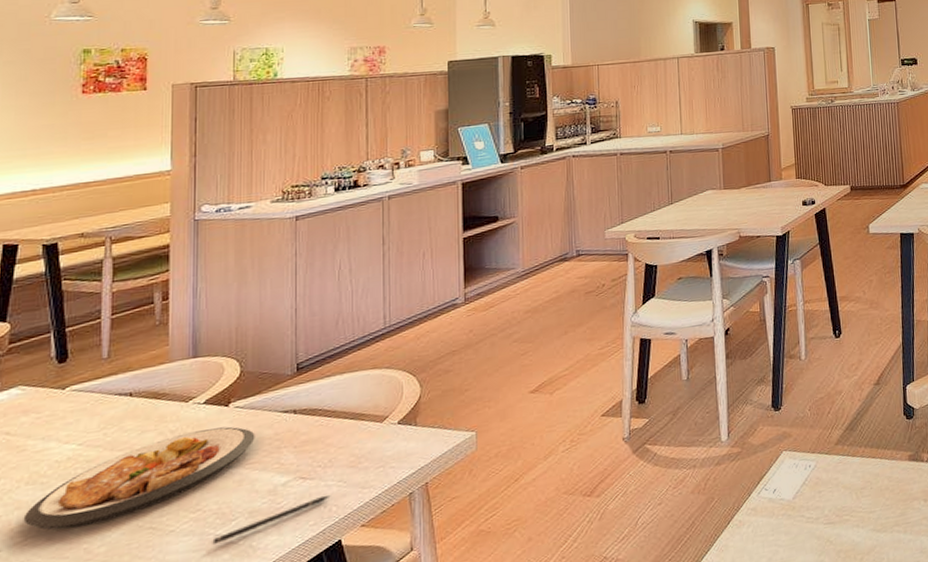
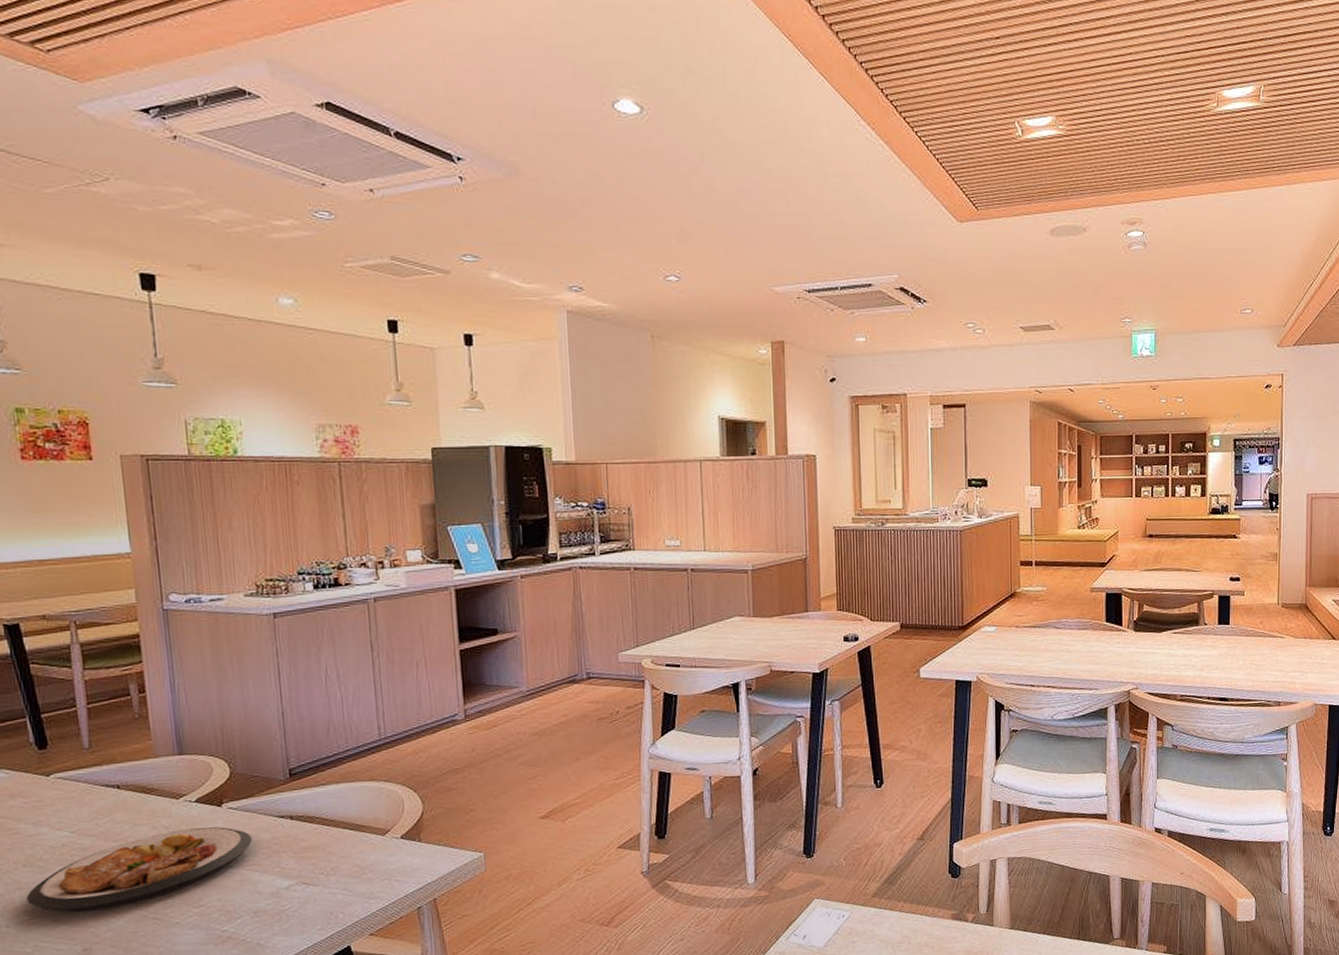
pen: present [212,495,331,546] -> none [219,902,336,940]

